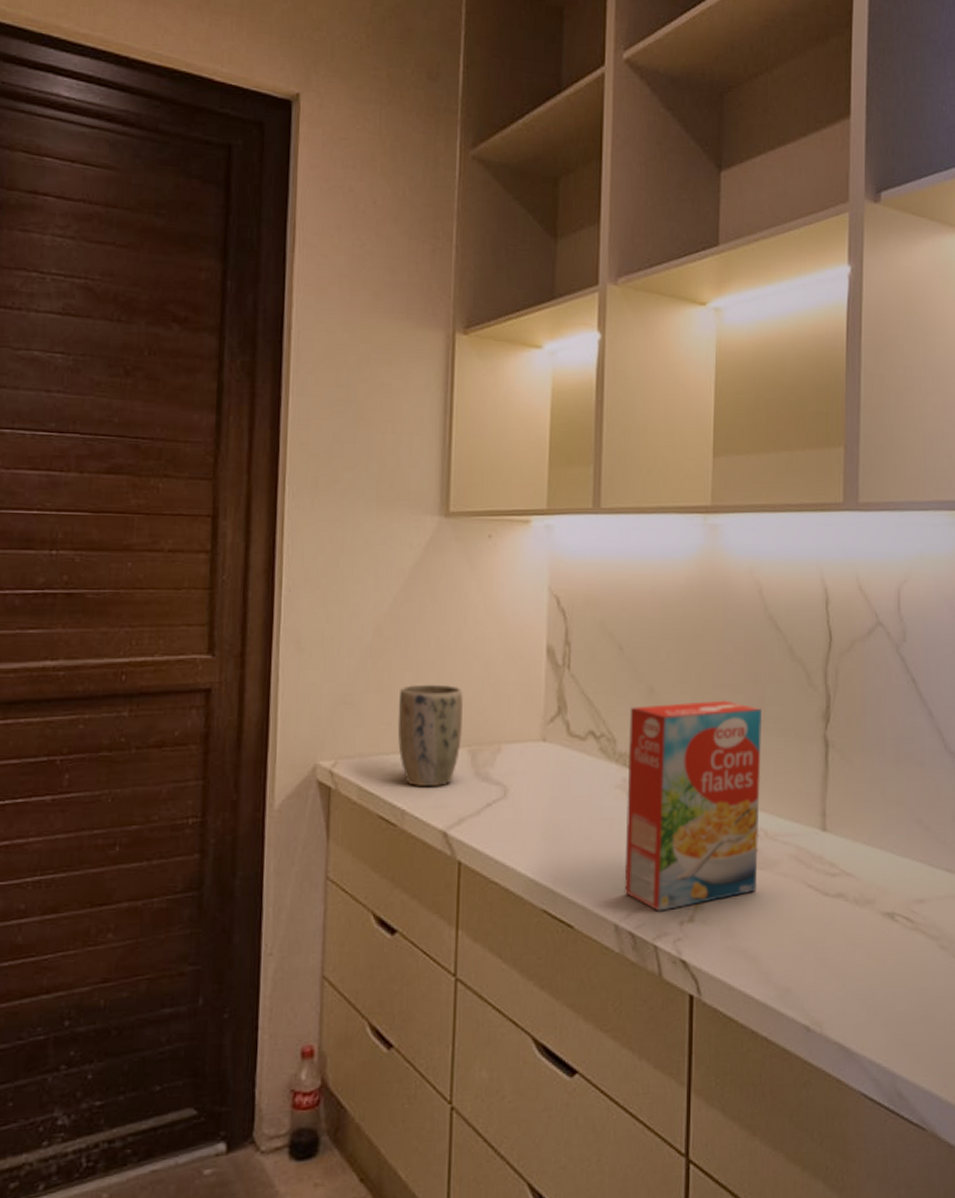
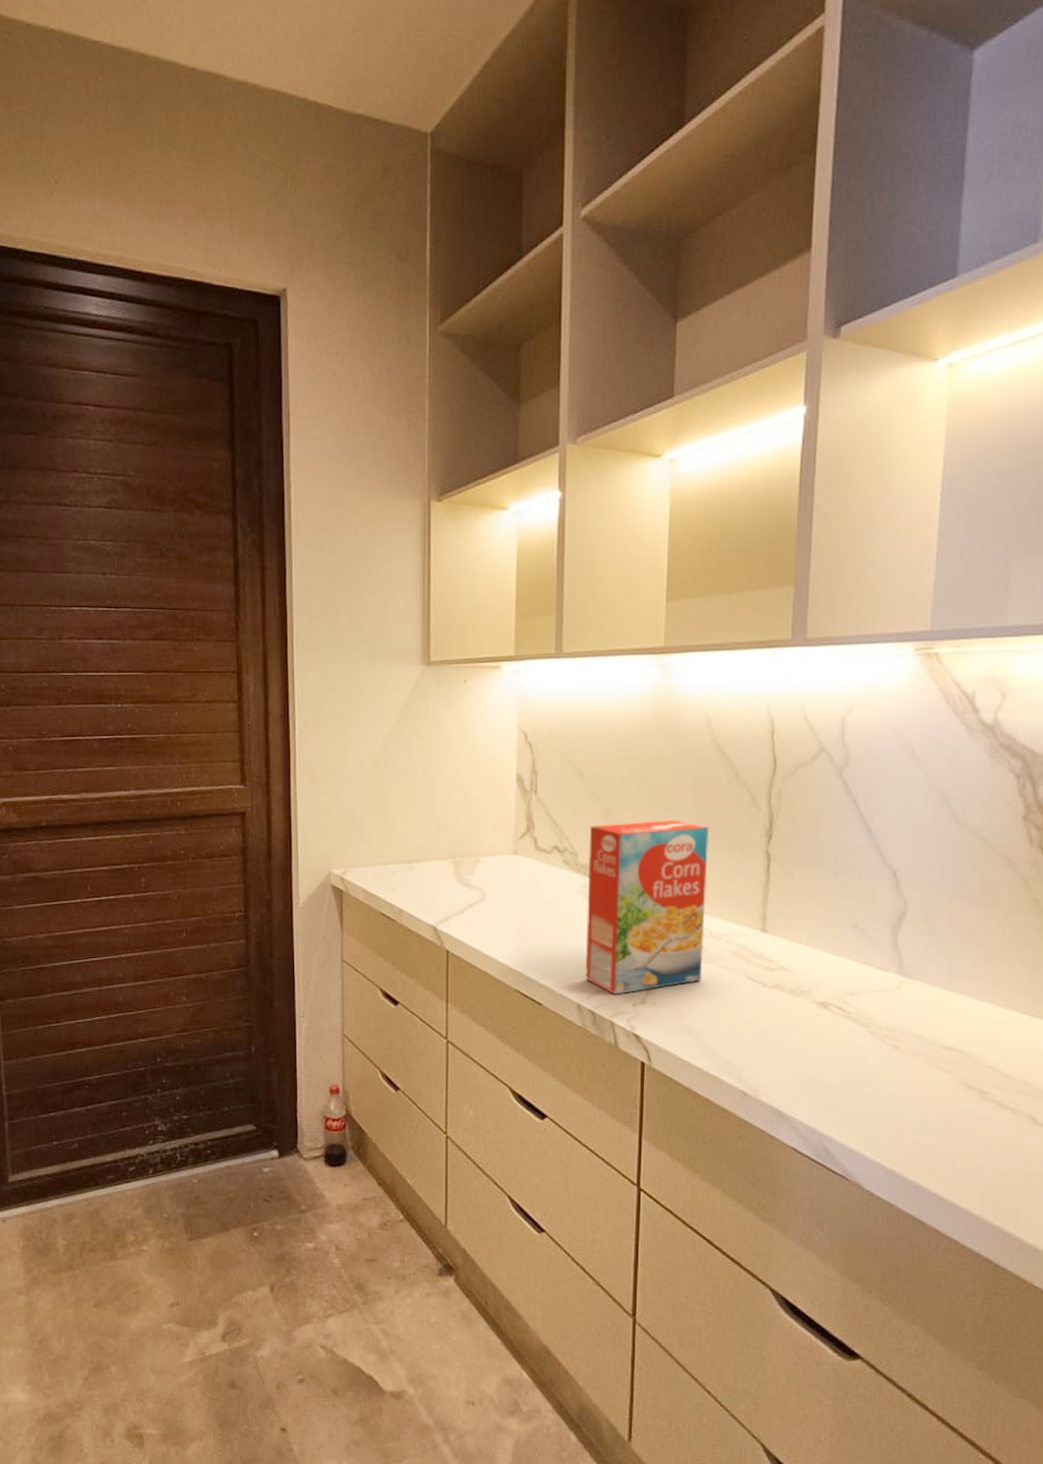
plant pot: present [397,684,463,787] -> none [393,807,447,891]

